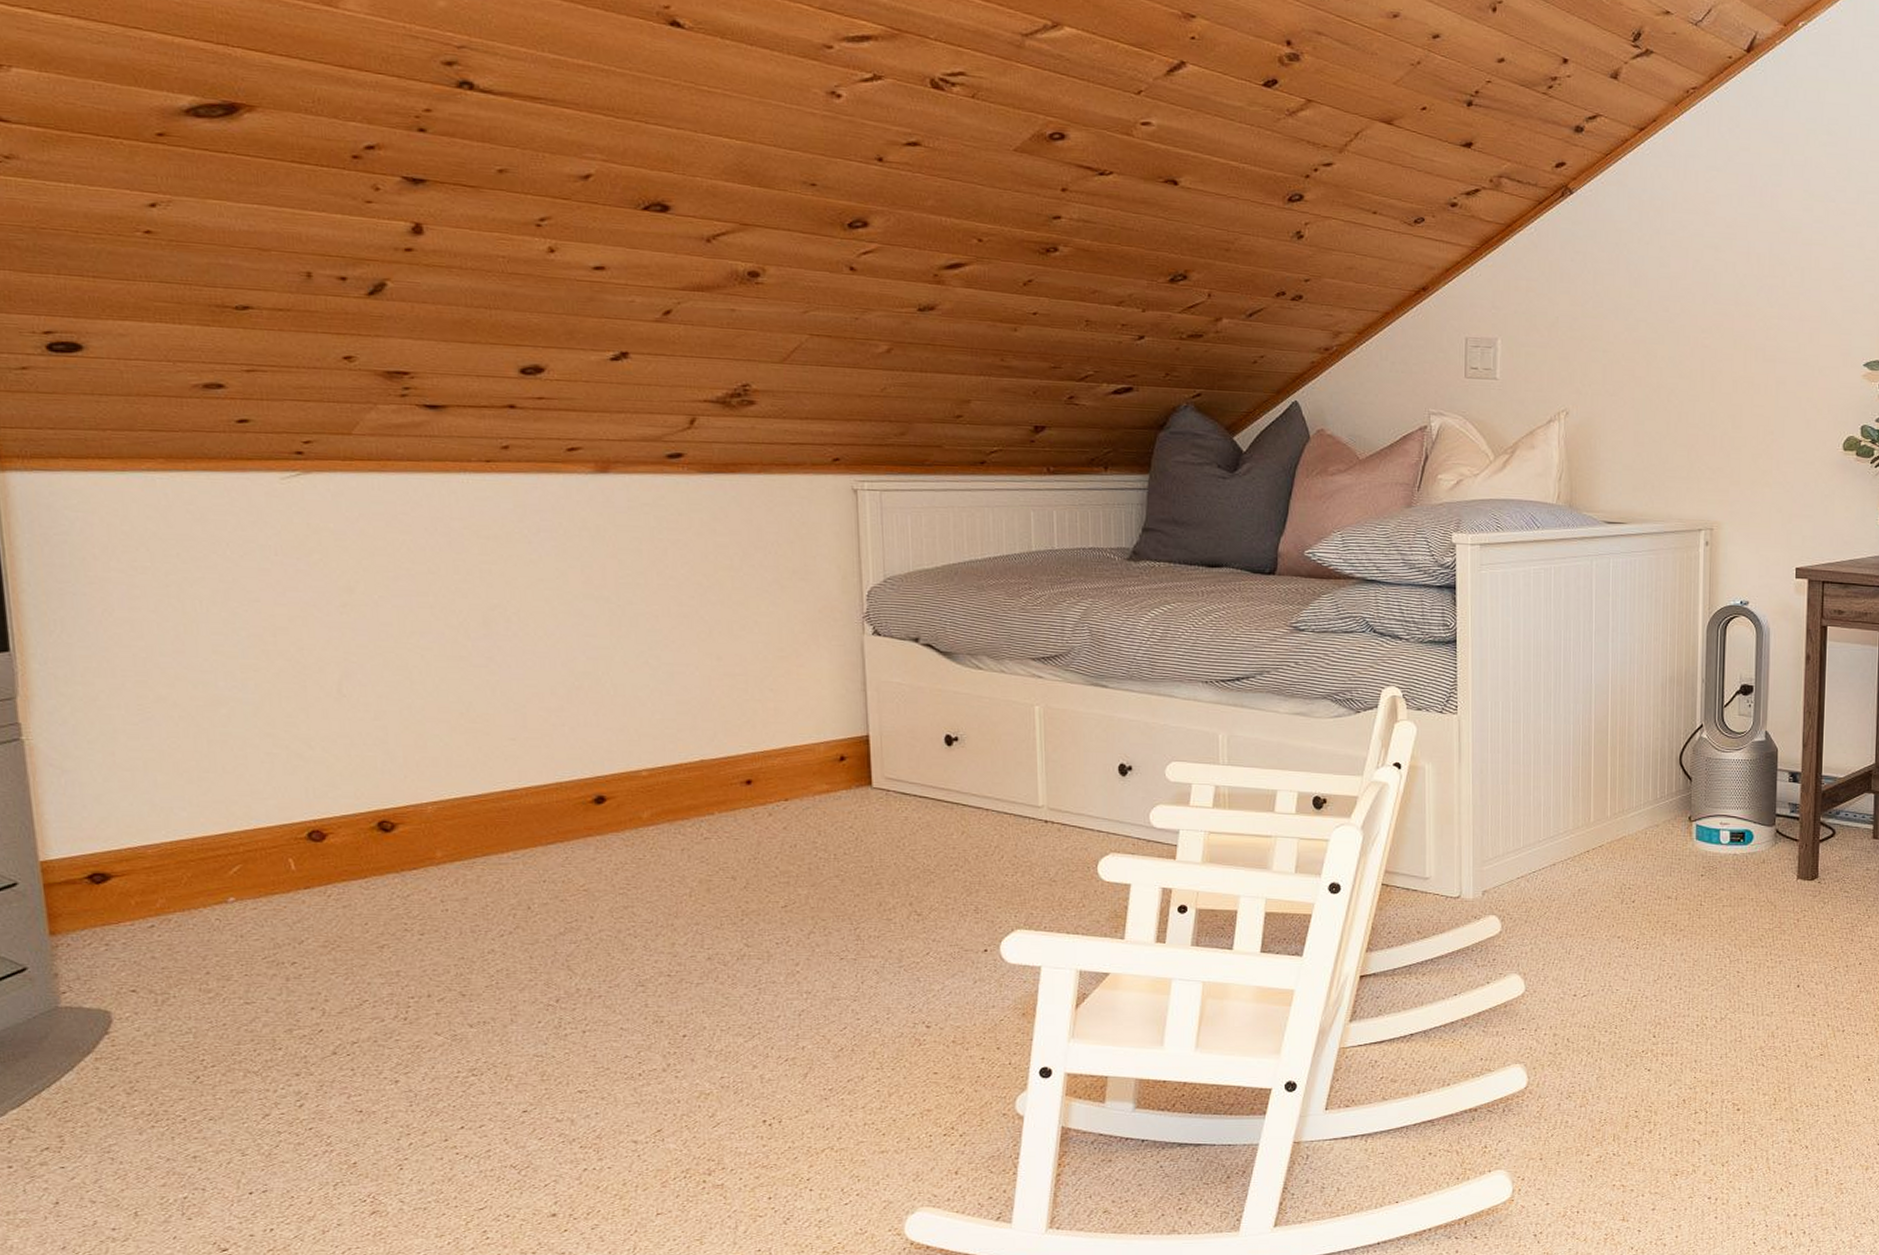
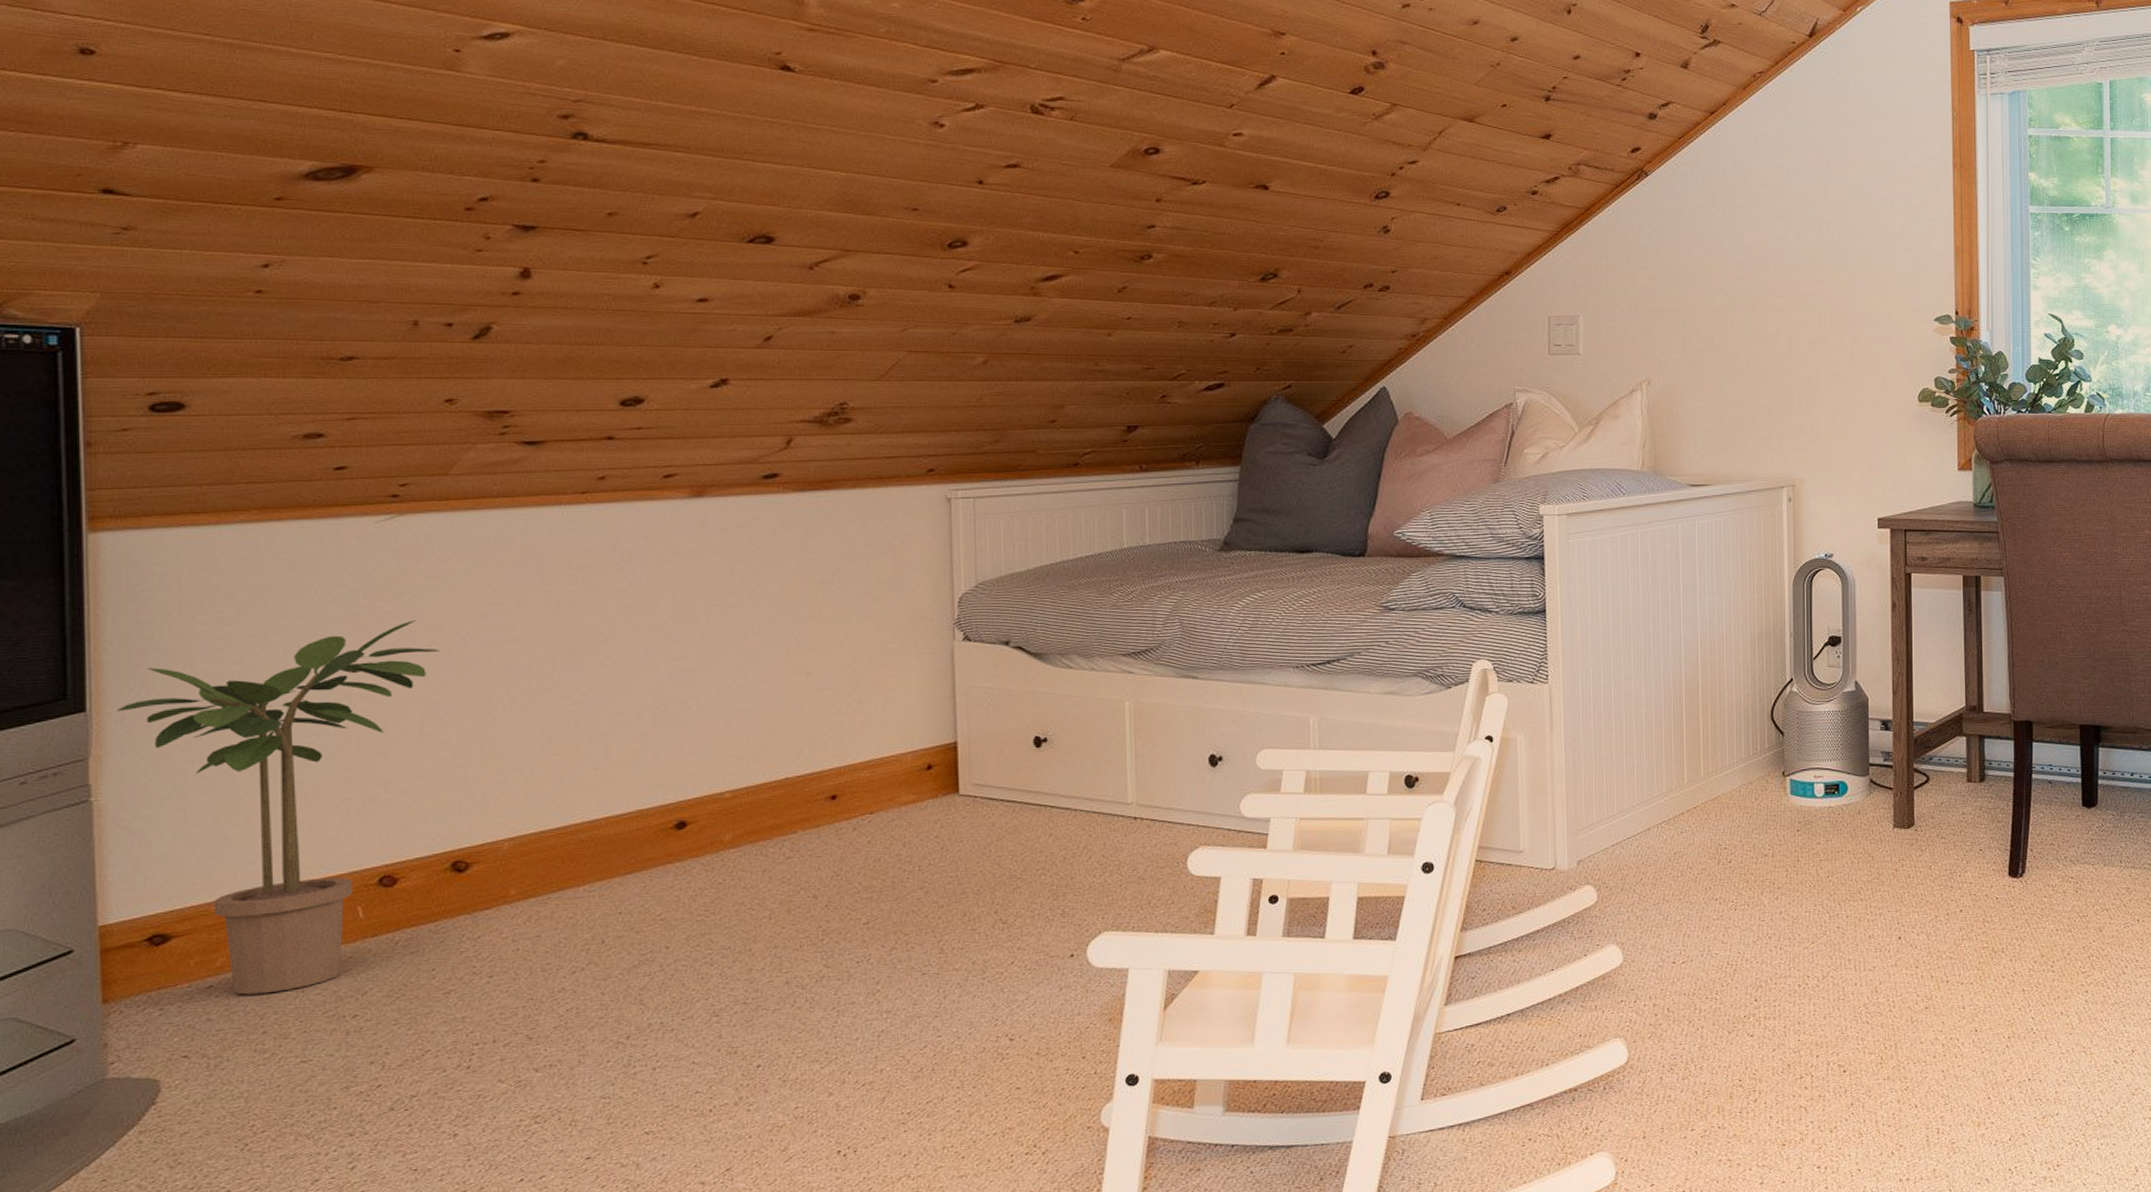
potted plant: none [39,580,355,937] -> present [116,620,441,995]

